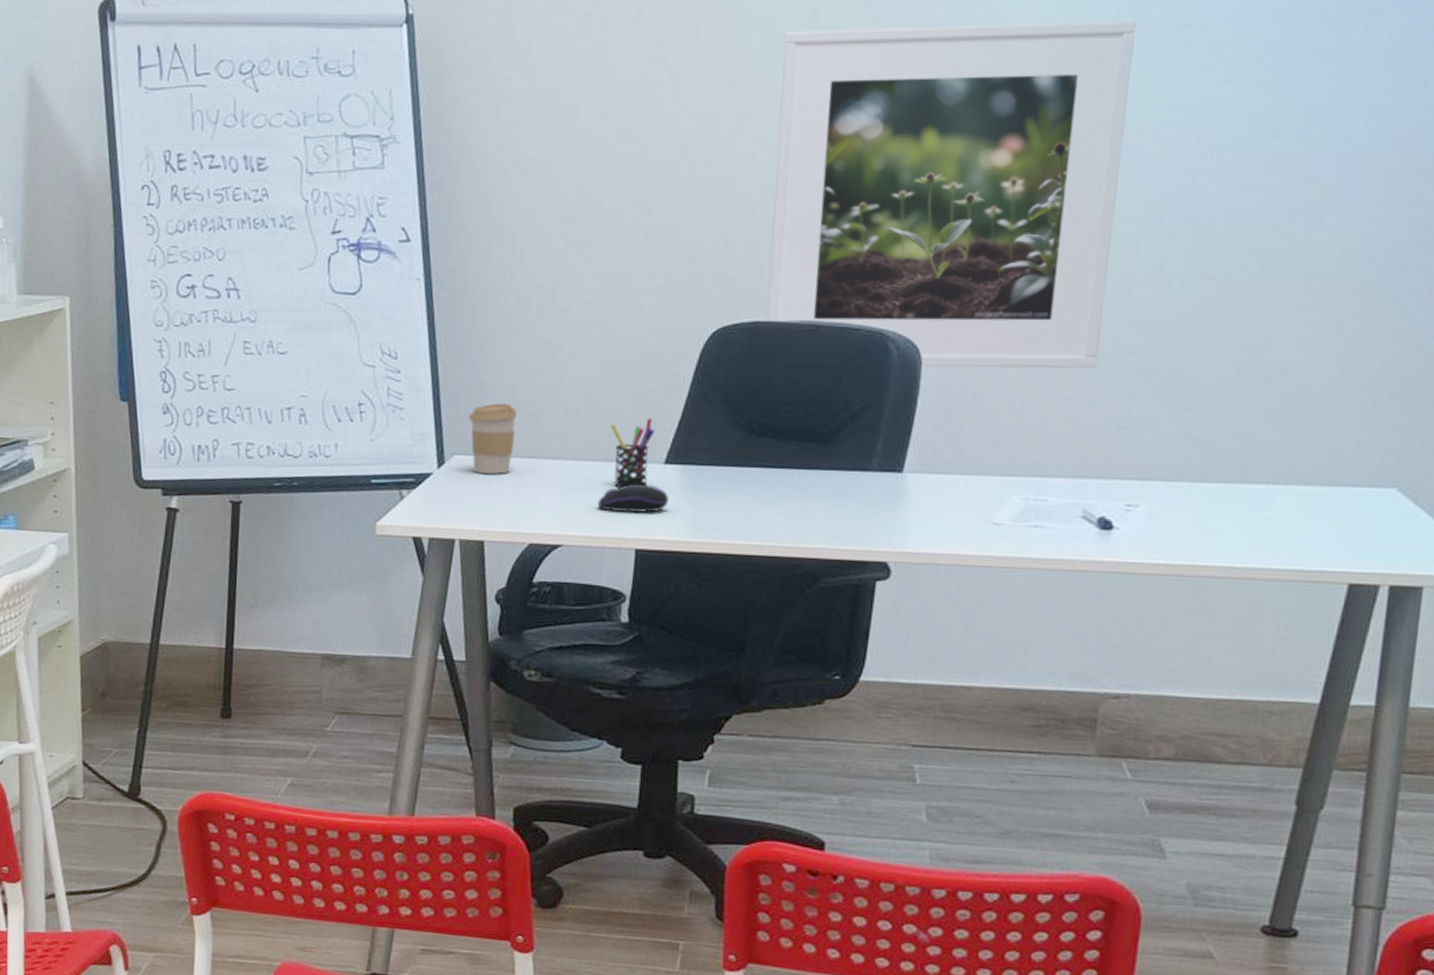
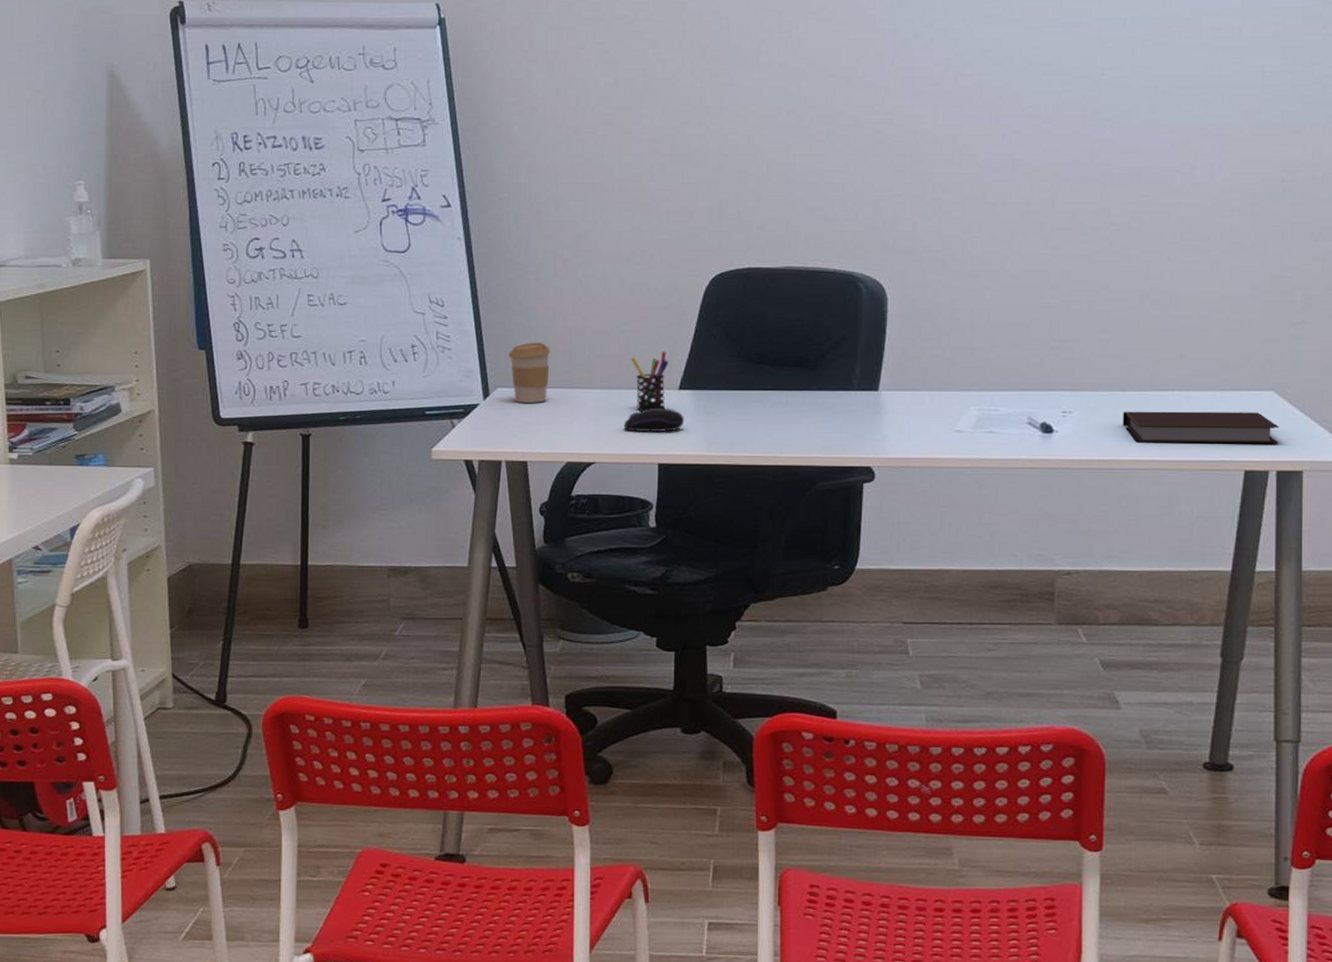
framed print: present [767,20,1136,369] -> none [756,21,1036,302]
notebook: none [1200,506,1398,553] -> present [1123,411,1279,444]

